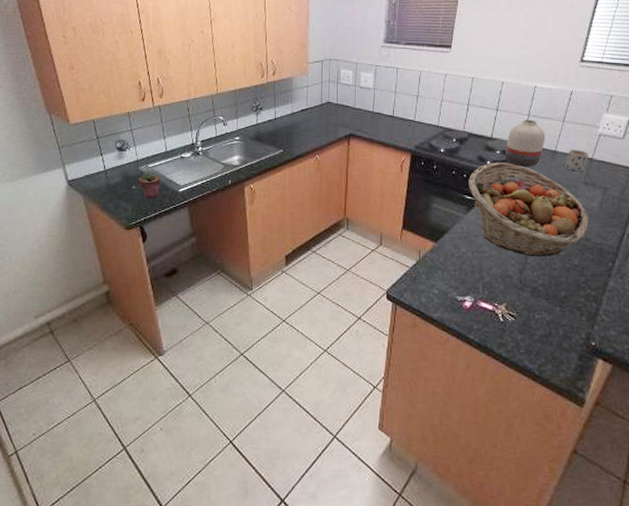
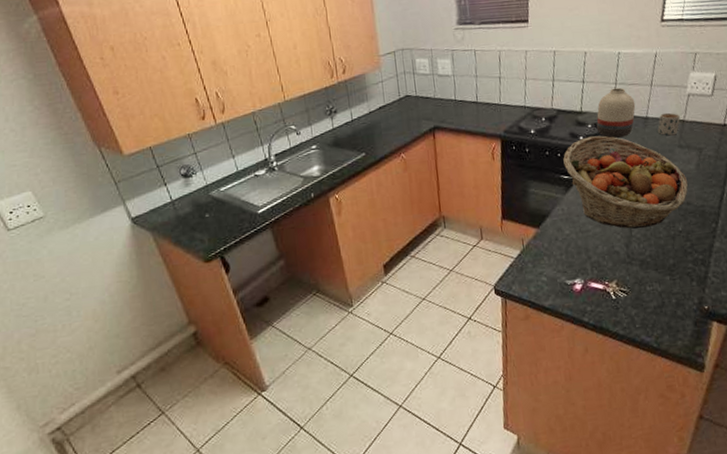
potted succulent: present [139,170,161,199] -> none [212,194,237,226]

